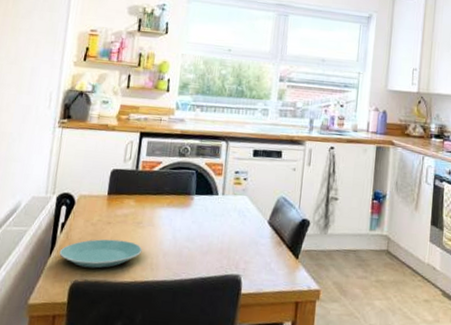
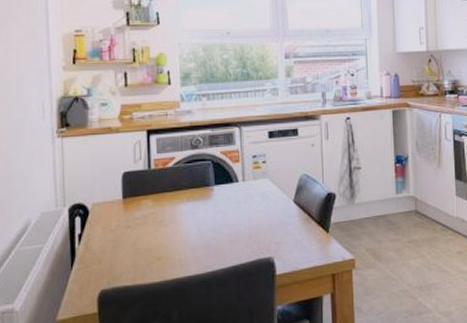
plate: present [59,239,143,269] -> none [81,241,168,275]

